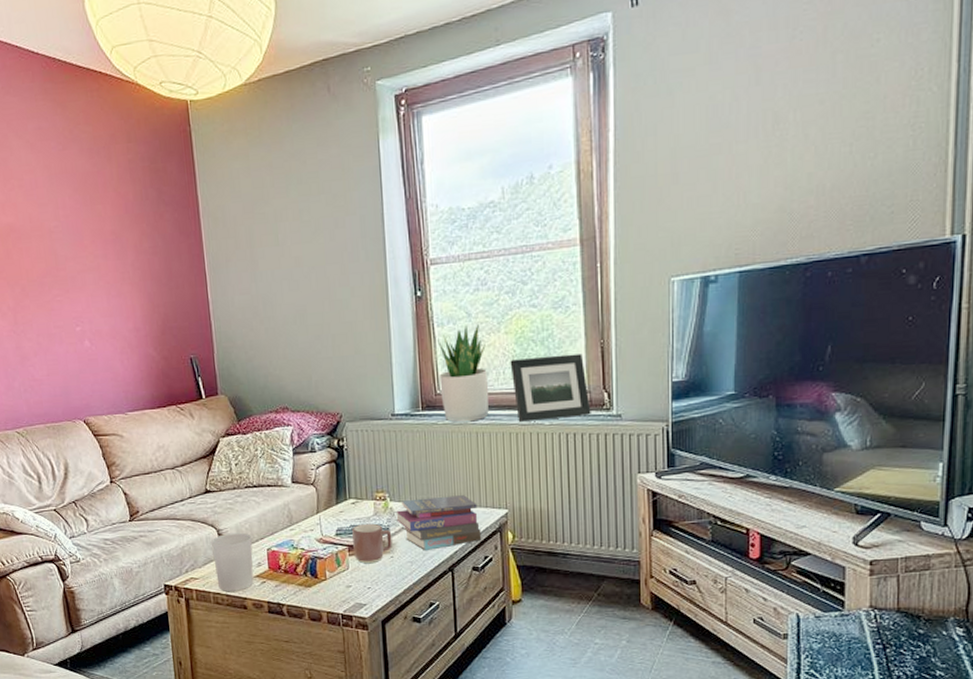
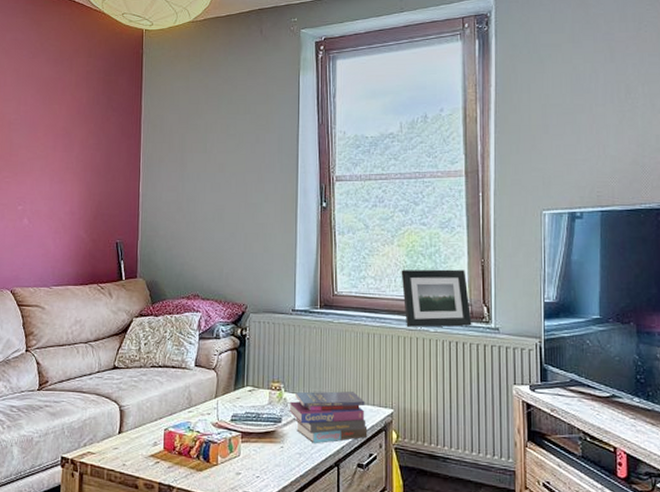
candle holder: present [210,532,254,591] -> none [111,410,152,470]
mug: present [352,523,393,564] -> none [246,411,284,452]
planter: present [438,323,489,423] -> none [337,235,381,323]

